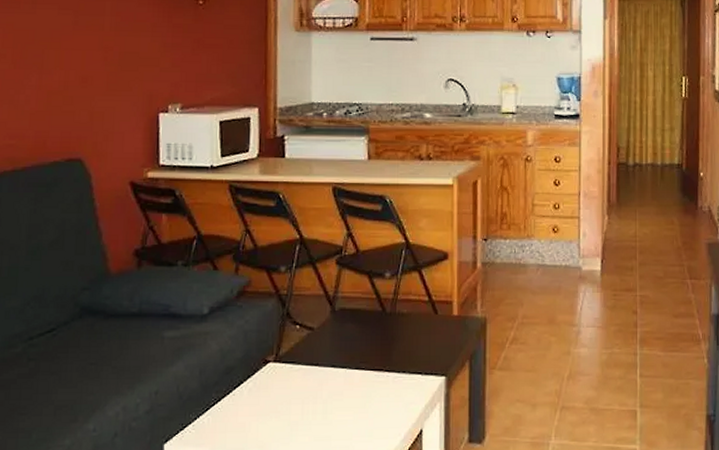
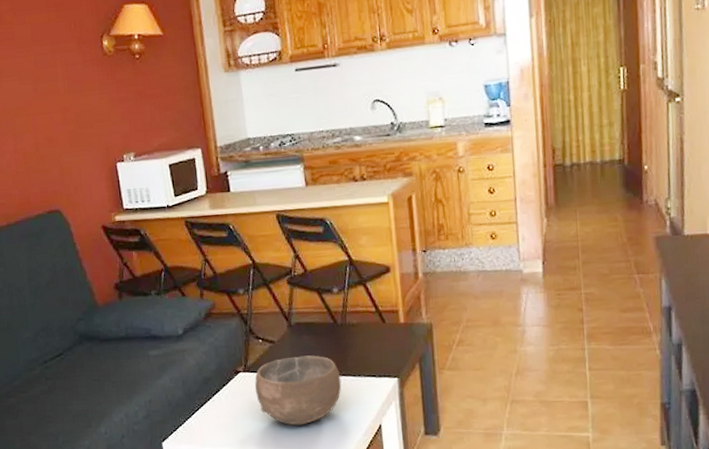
bowl: none [285,346,384,428] -> present [255,355,342,426]

